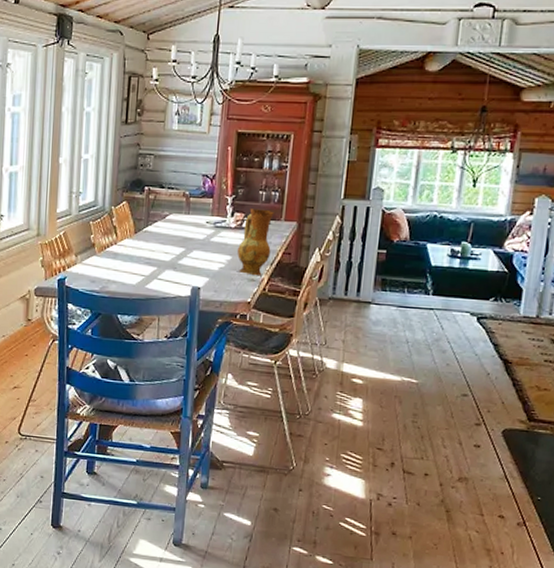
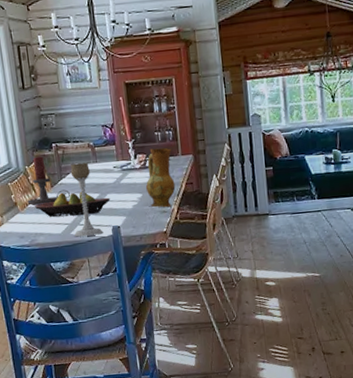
candle holder: none [106,198,153,251] -> present [27,156,70,205]
fruit bowl: none [113,240,196,270] -> present [35,191,110,218]
candle holder: none [148,211,181,293] -> present [70,162,104,237]

